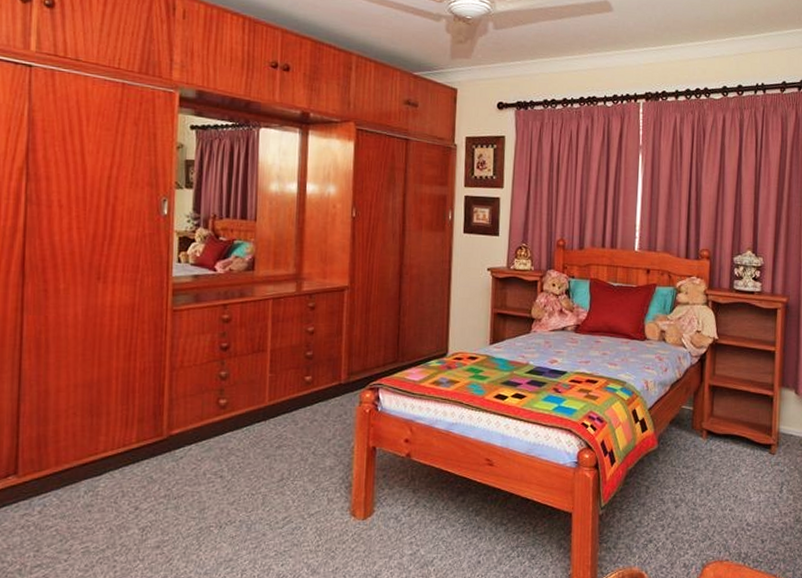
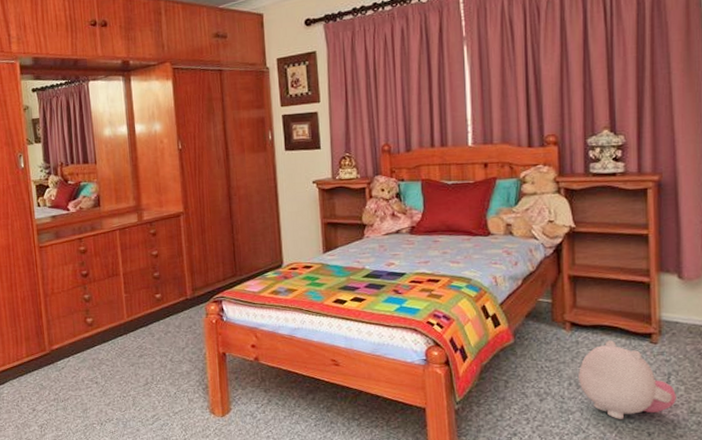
plush toy: none [709,449,786,527] -> present [578,340,676,419]

